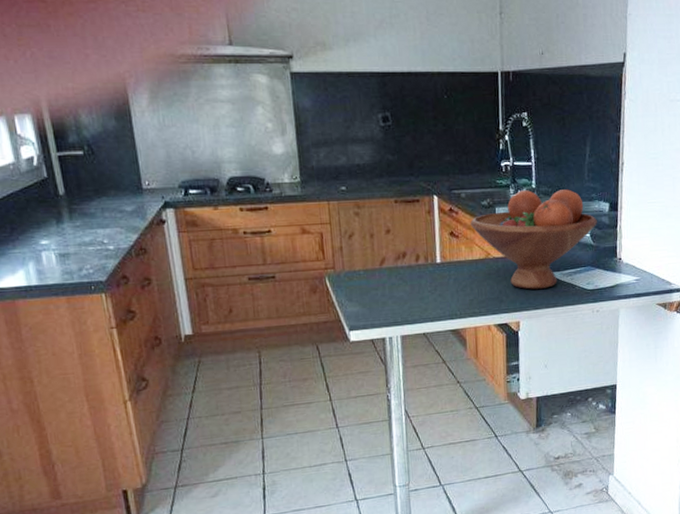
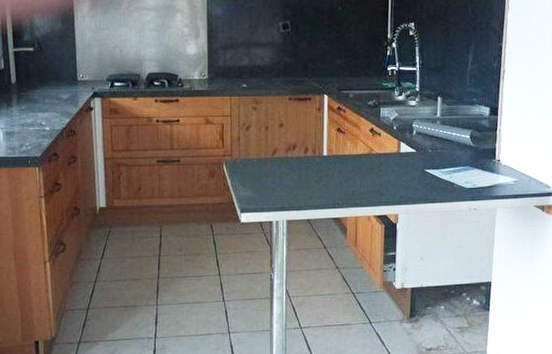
fruit bowl: present [470,189,597,290] -> none [356,93,477,185]

